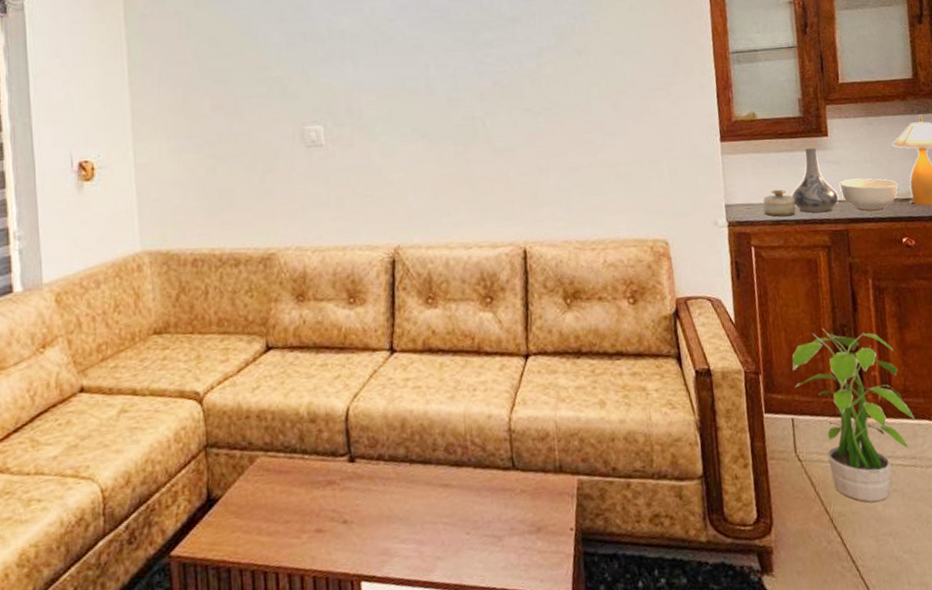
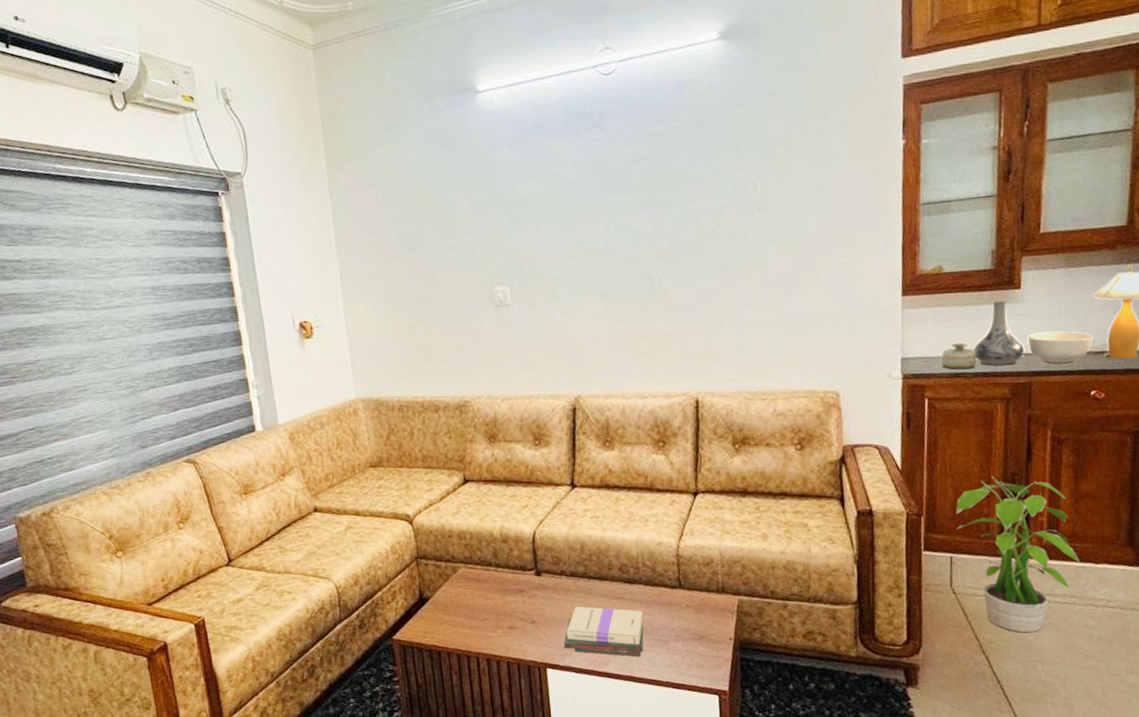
books: none [381,498,475,559] -> present [563,606,644,657]

